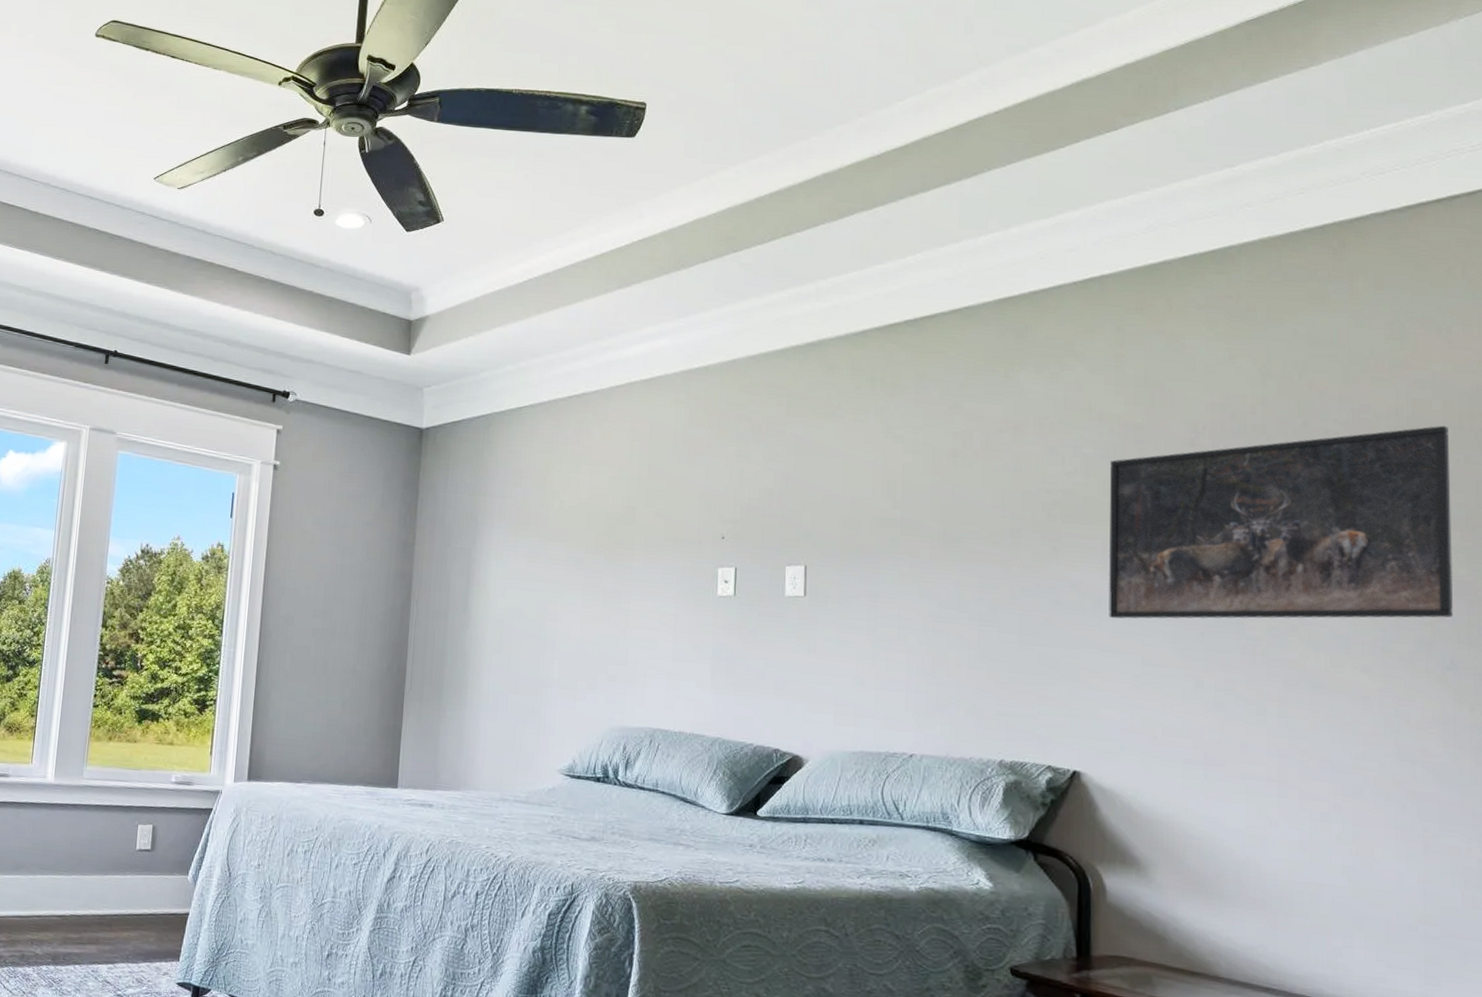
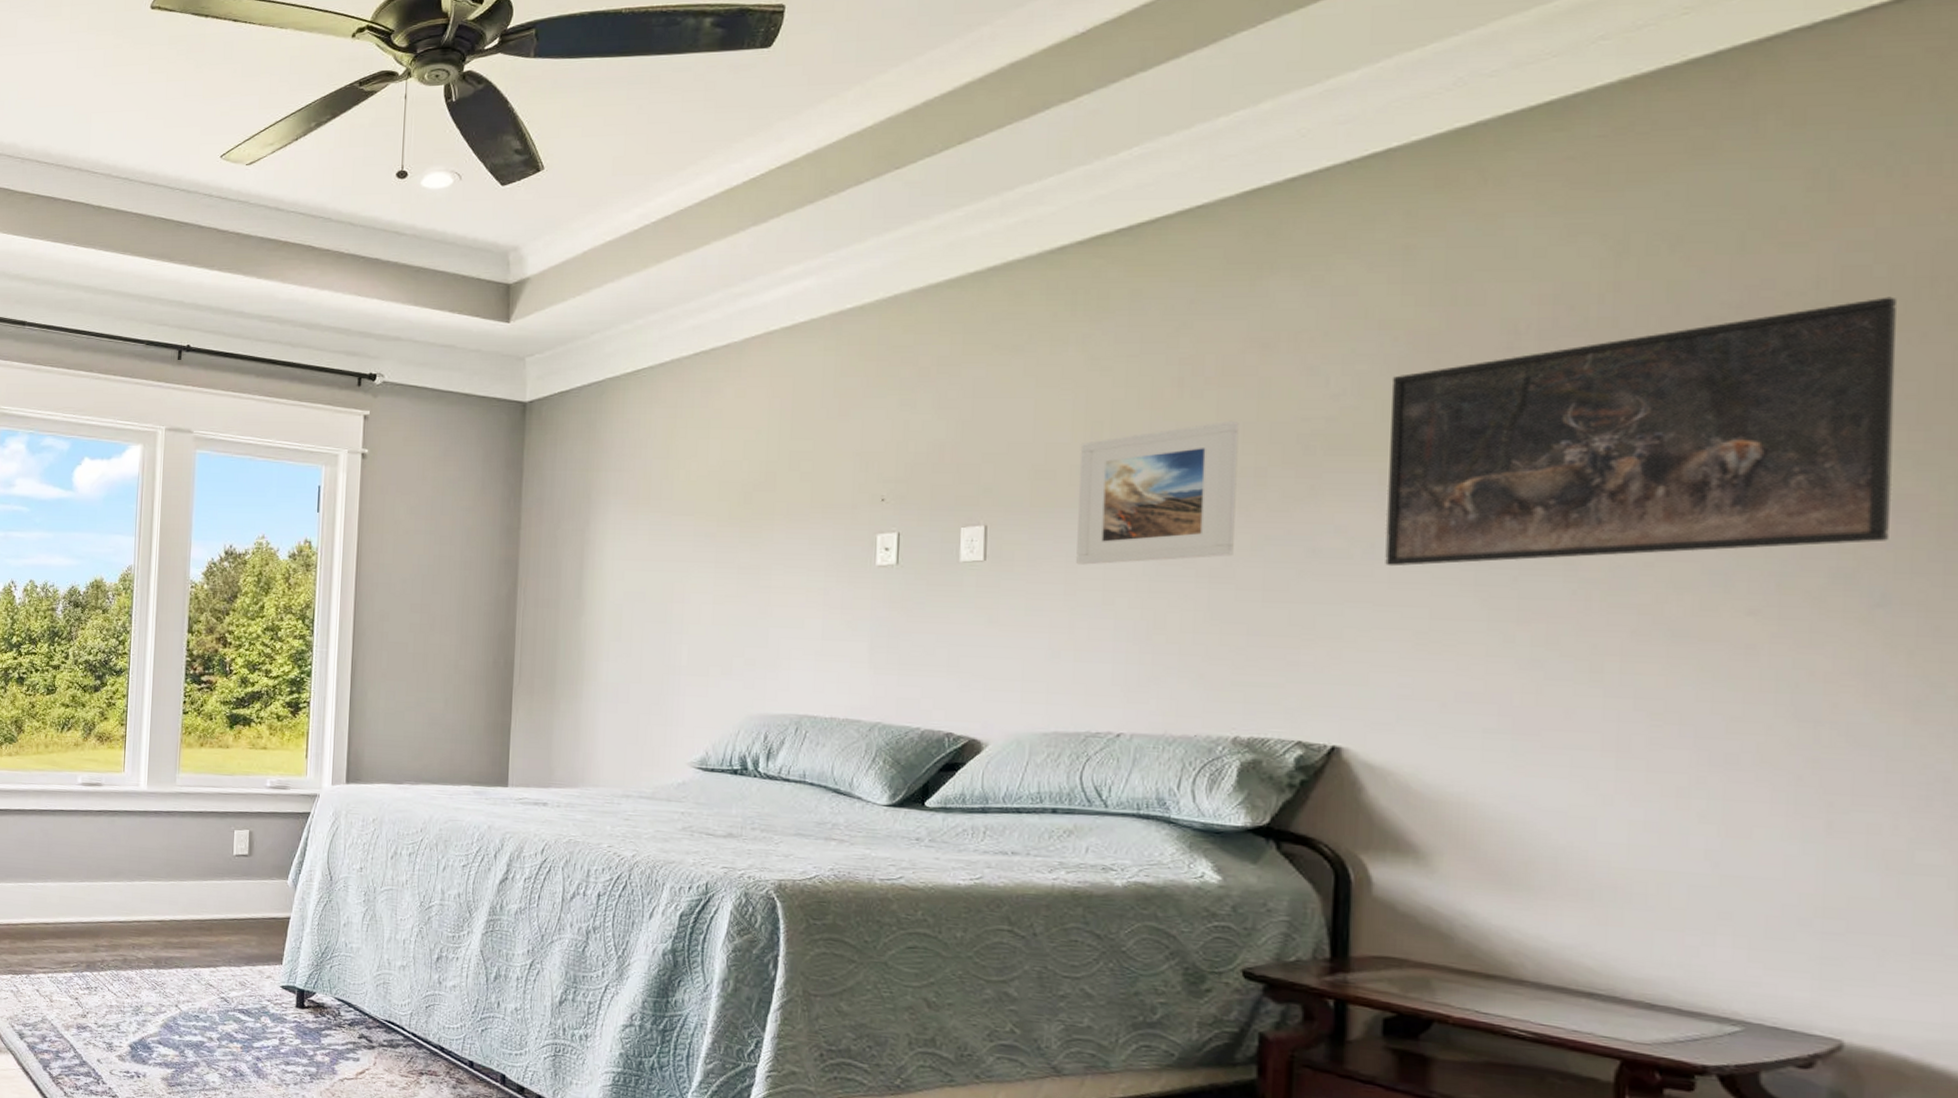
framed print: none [877,488,999,605] -> present [1076,420,1239,565]

